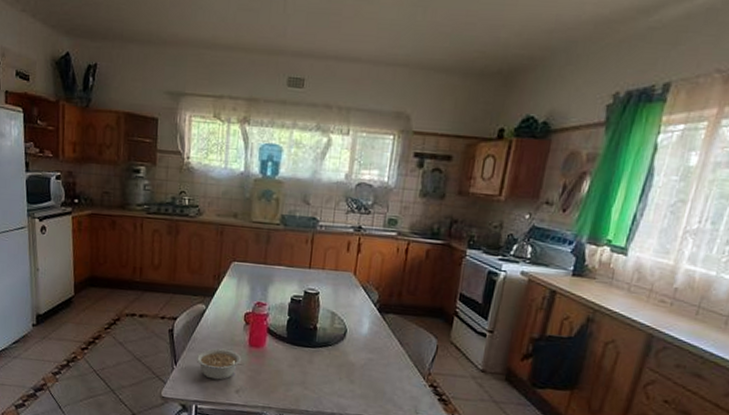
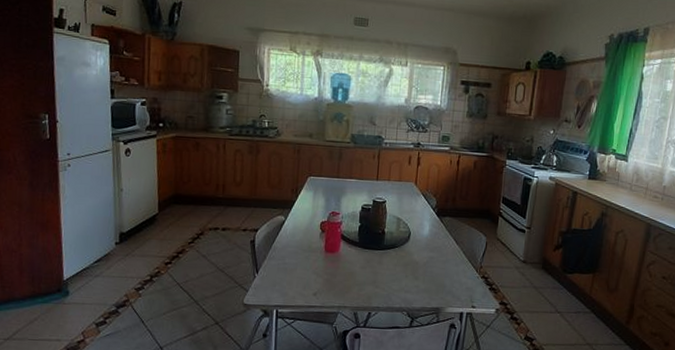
legume: present [196,348,244,380] -> none [276,255,321,285]

